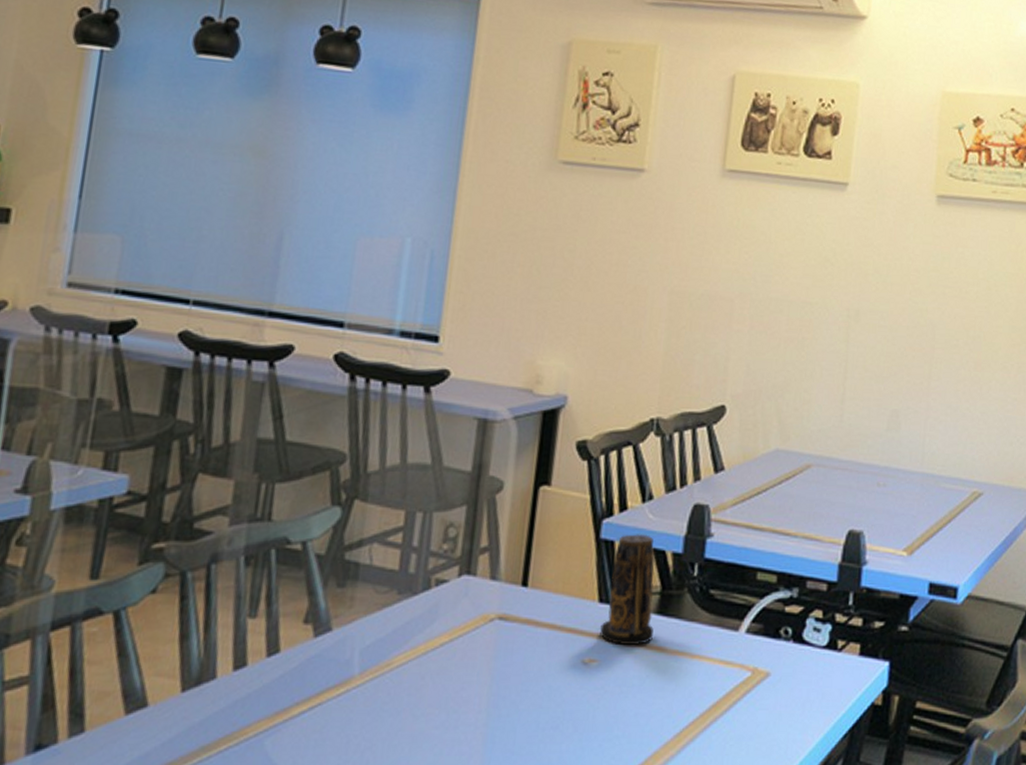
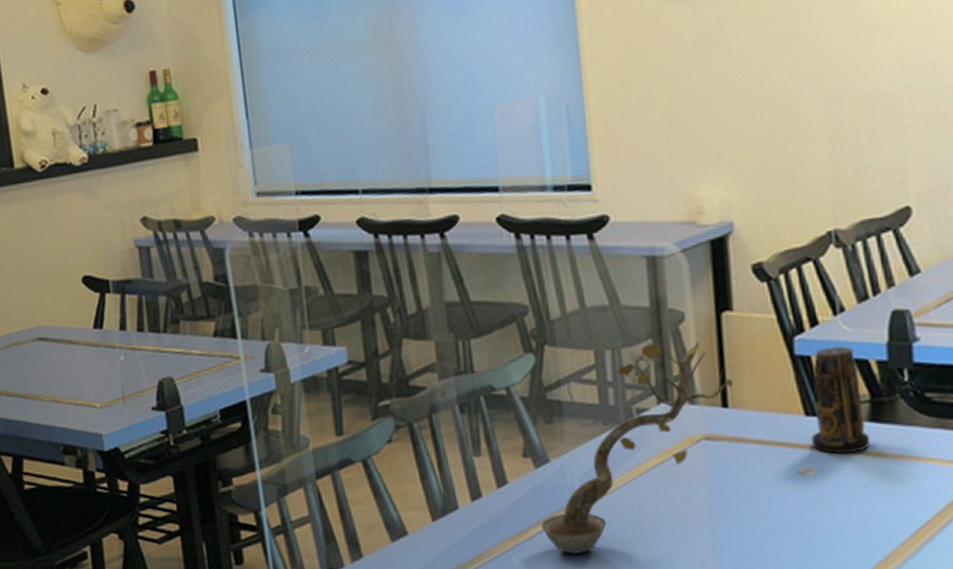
plant: none [305,472,538,741] -> present [540,307,734,555]

